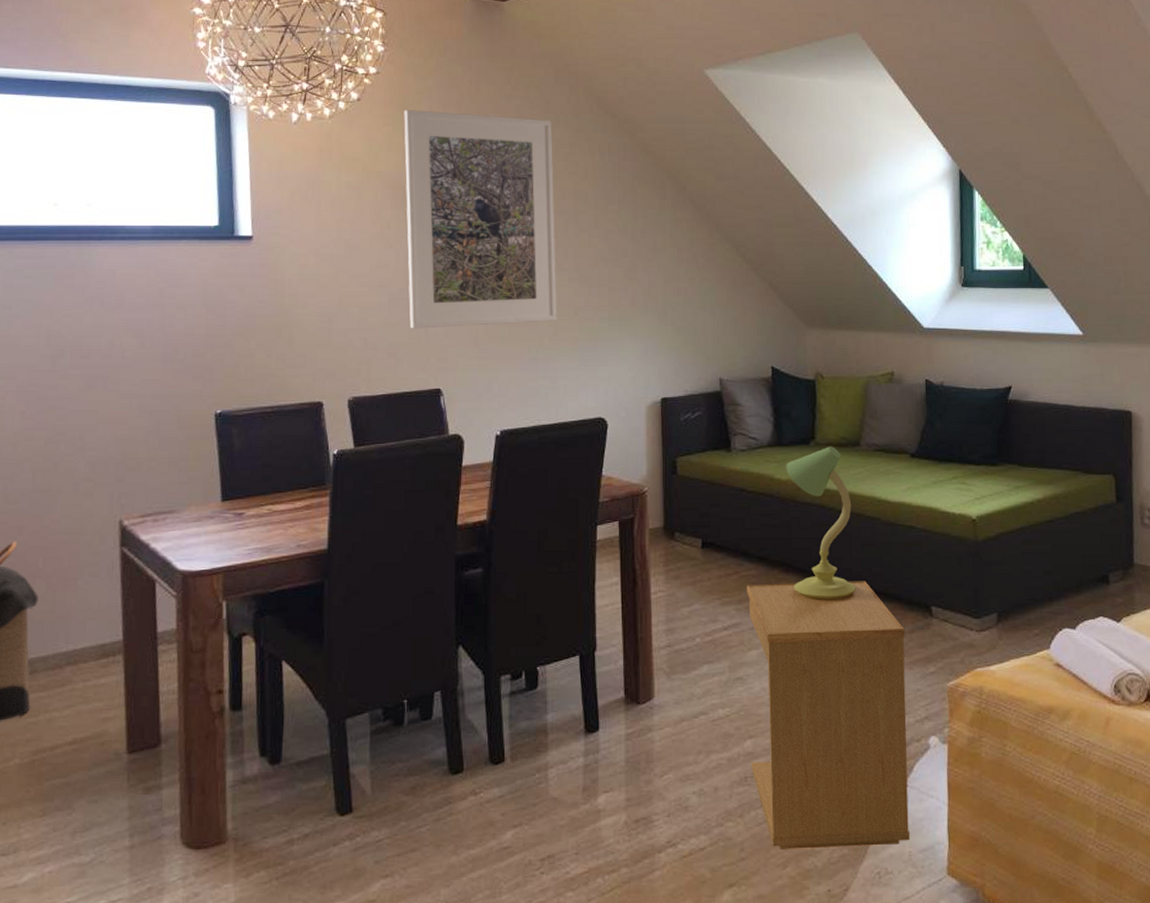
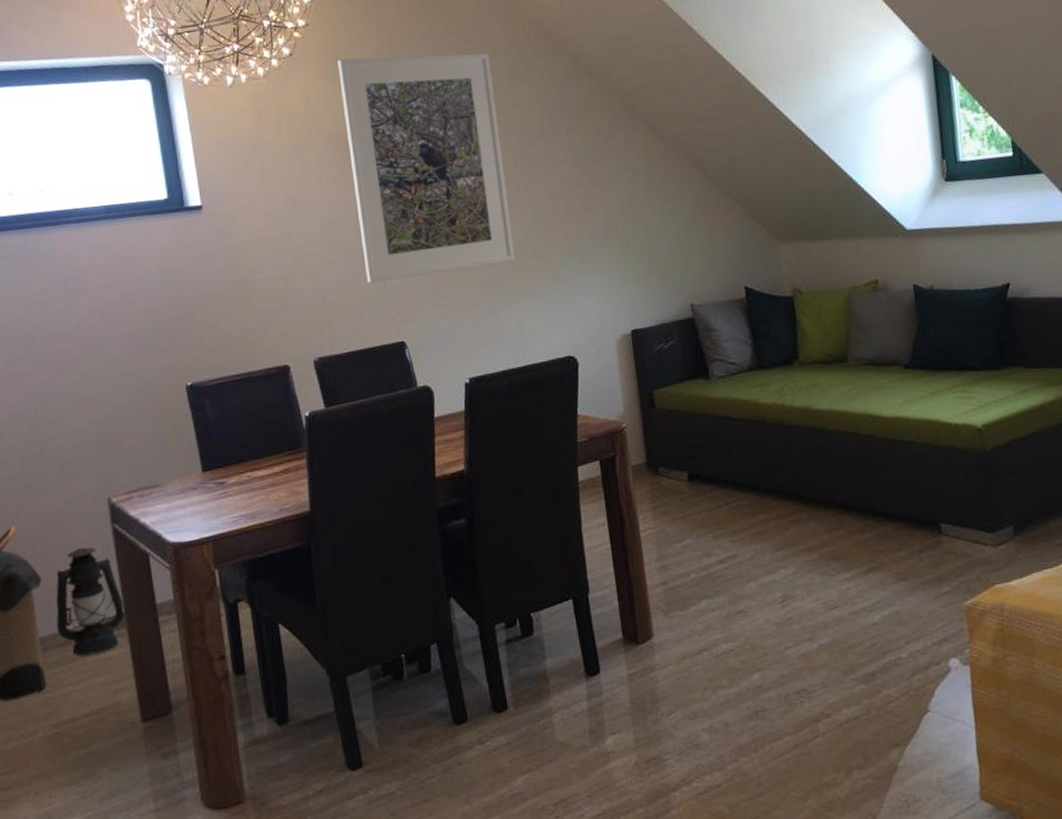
lantern: none [48,568,124,680] -> present [56,547,126,656]
side table: present [747,581,910,850] -> none [739,502,937,782]
table lamp: present [786,446,857,600] -> none [769,364,857,526]

